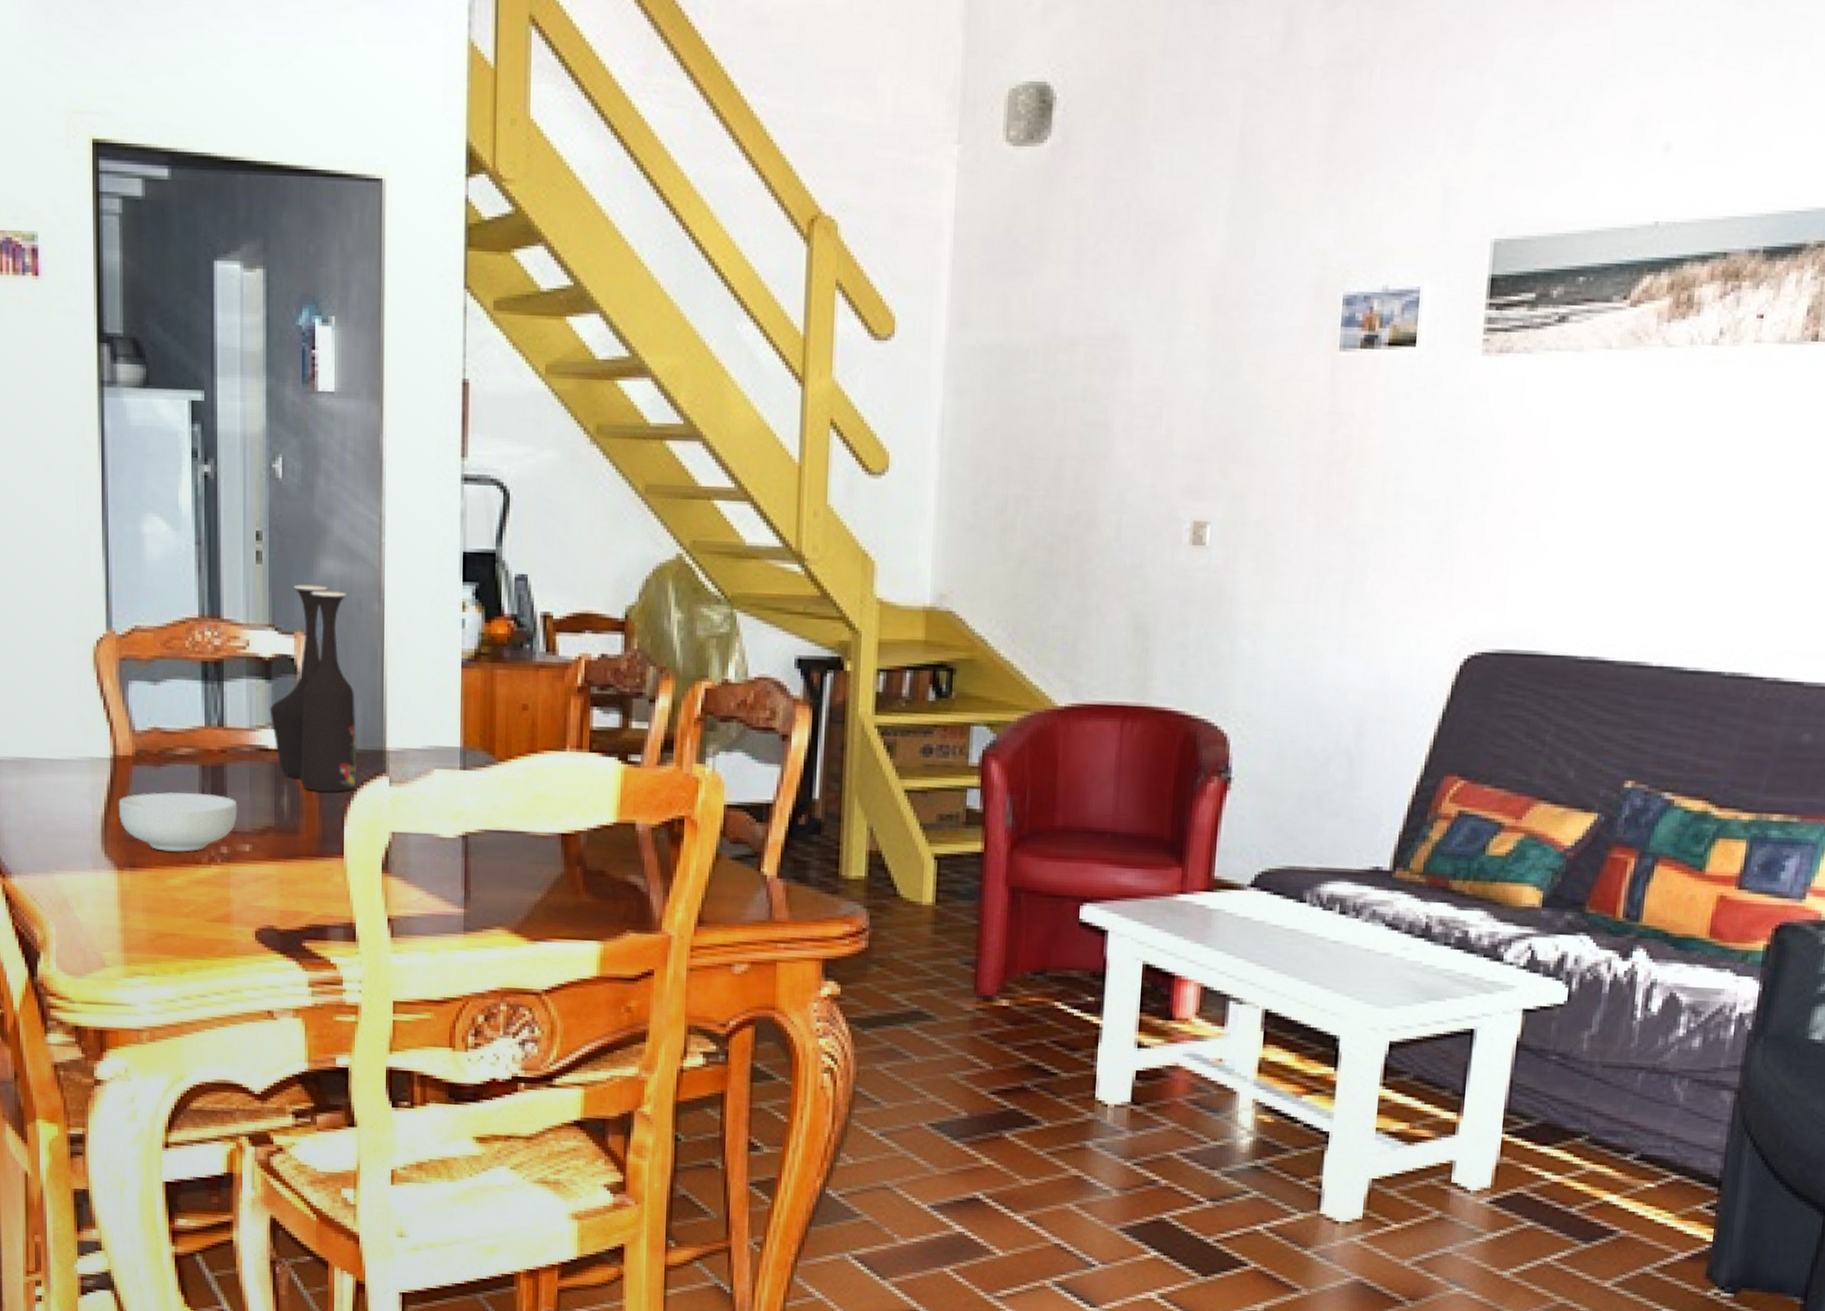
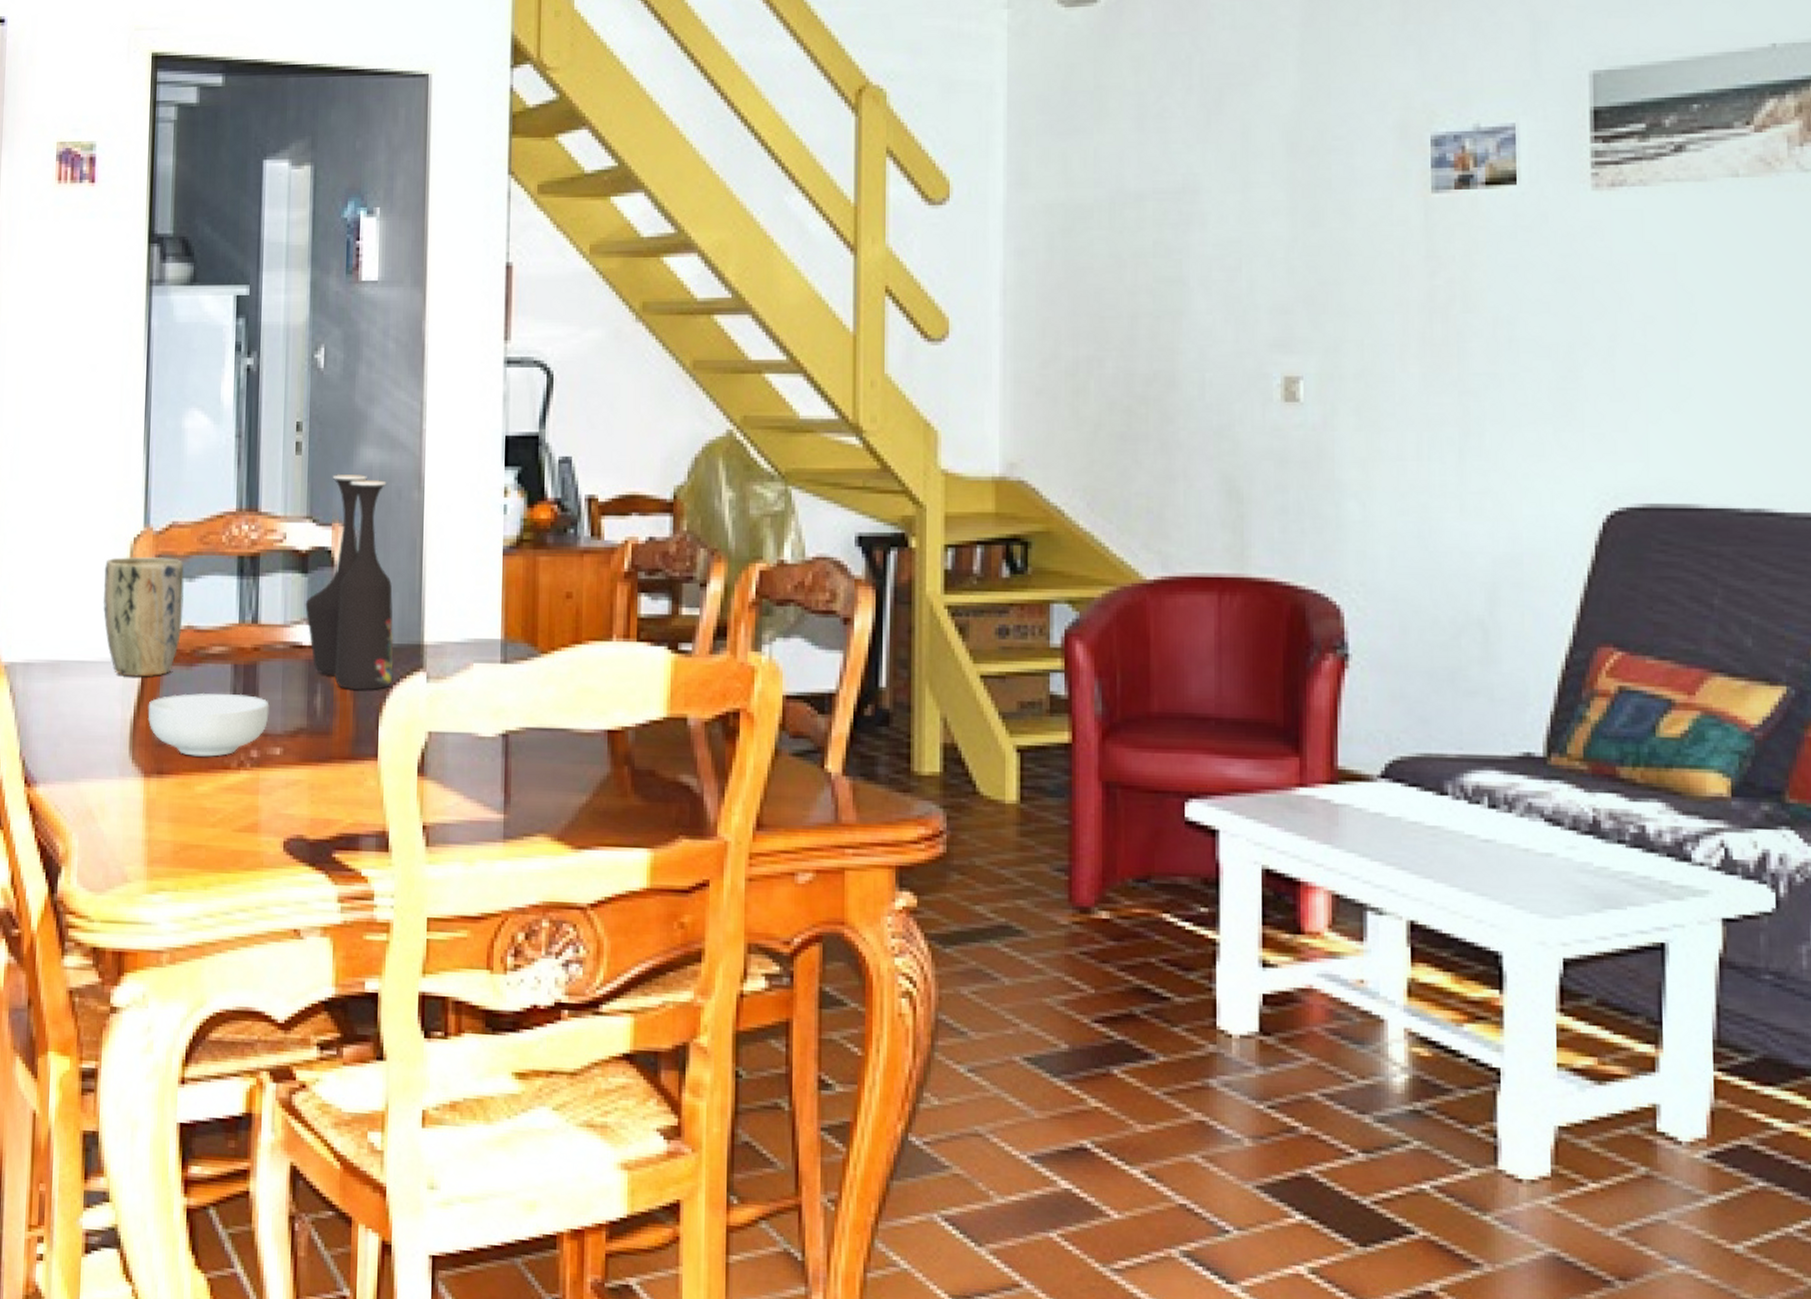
plant pot: none [68,658,149,776] -> present [103,556,184,677]

